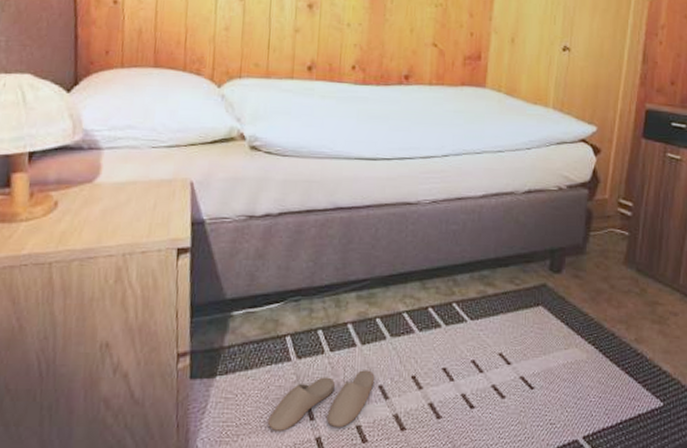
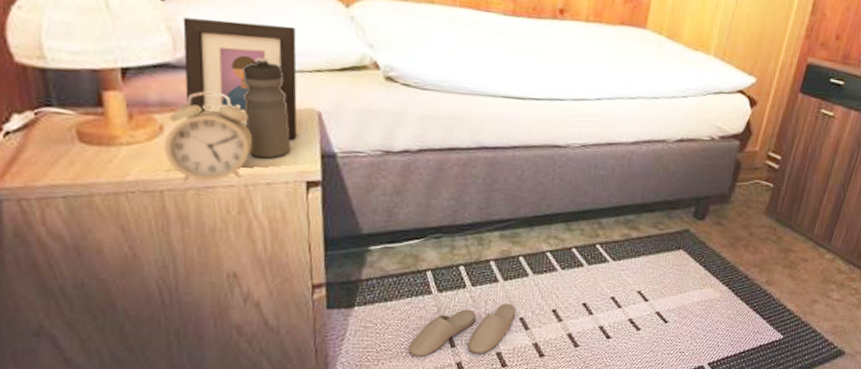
alarm clock: none [56,168,133,254] -> present [164,91,253,182]
picture frame: none [79,105,176,209] -> present [183,17,298,139]
water bottle: none [127,135,165,228] -> present [243,57,291,159]

